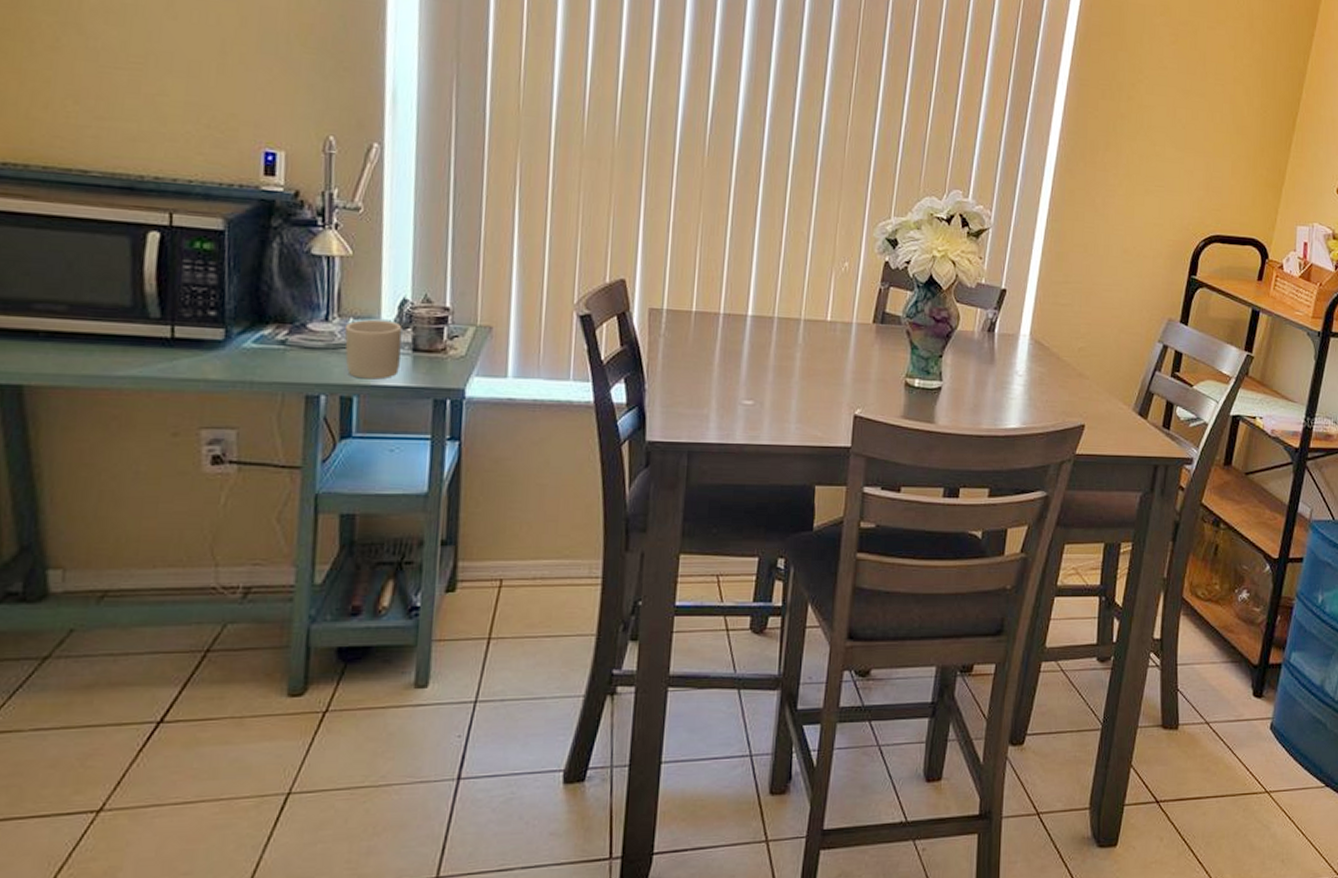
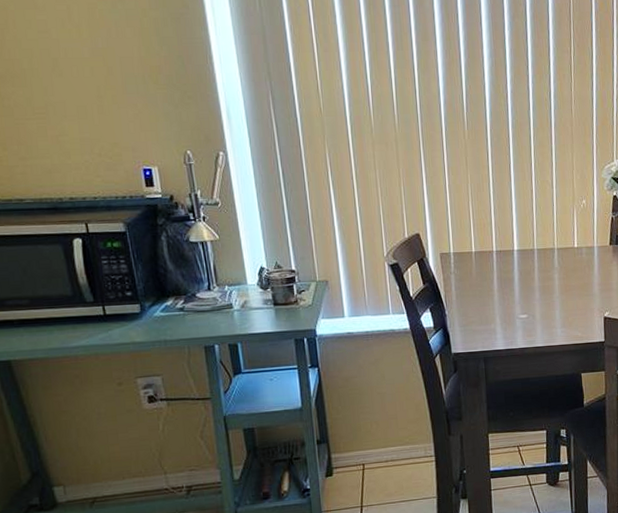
mug: present [344,319,403,380] -> none [223,284,267,330]

